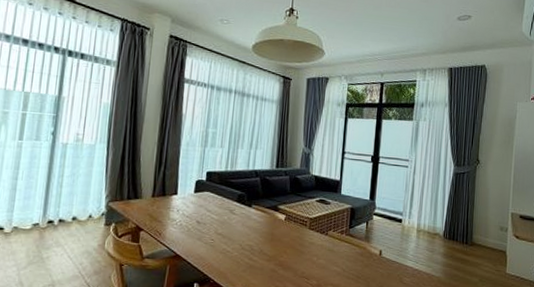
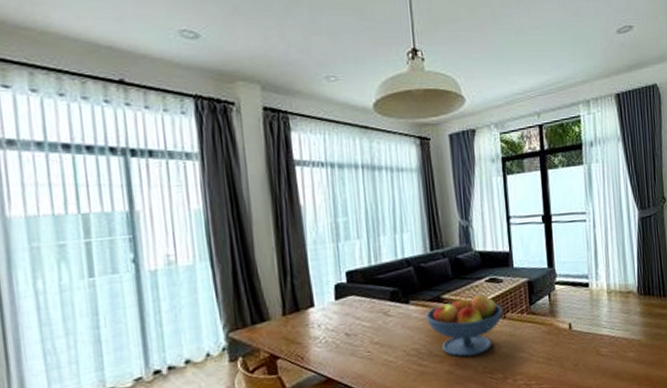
fruit bowl: none [262,210,326,261] -> present [425,294,503,357]

